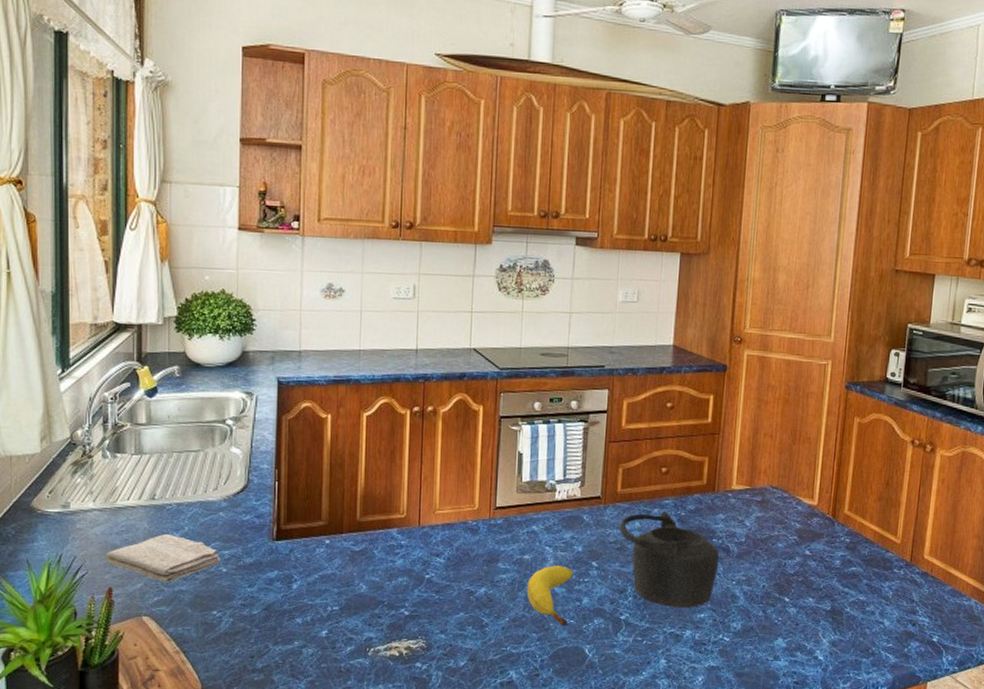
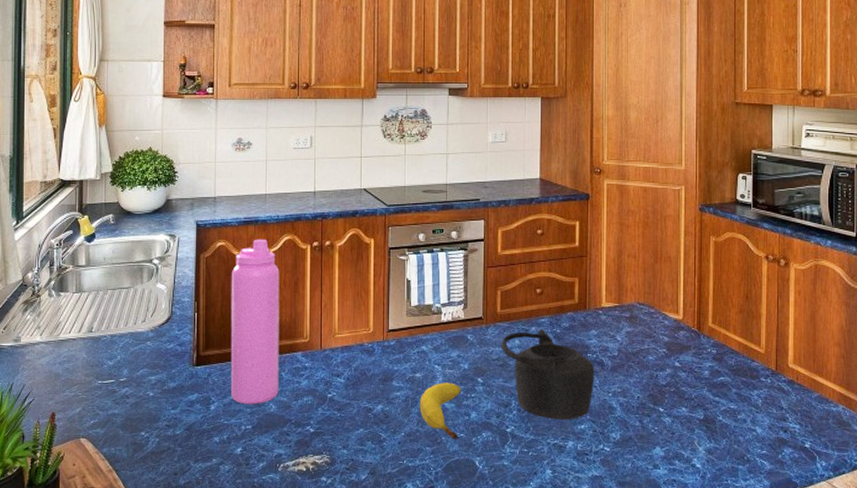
washcloth: present [104,533,221,583] -> none [48,362,149,407]
water bottle: none [315,401,374,585] -> present [230,239,280,405]

